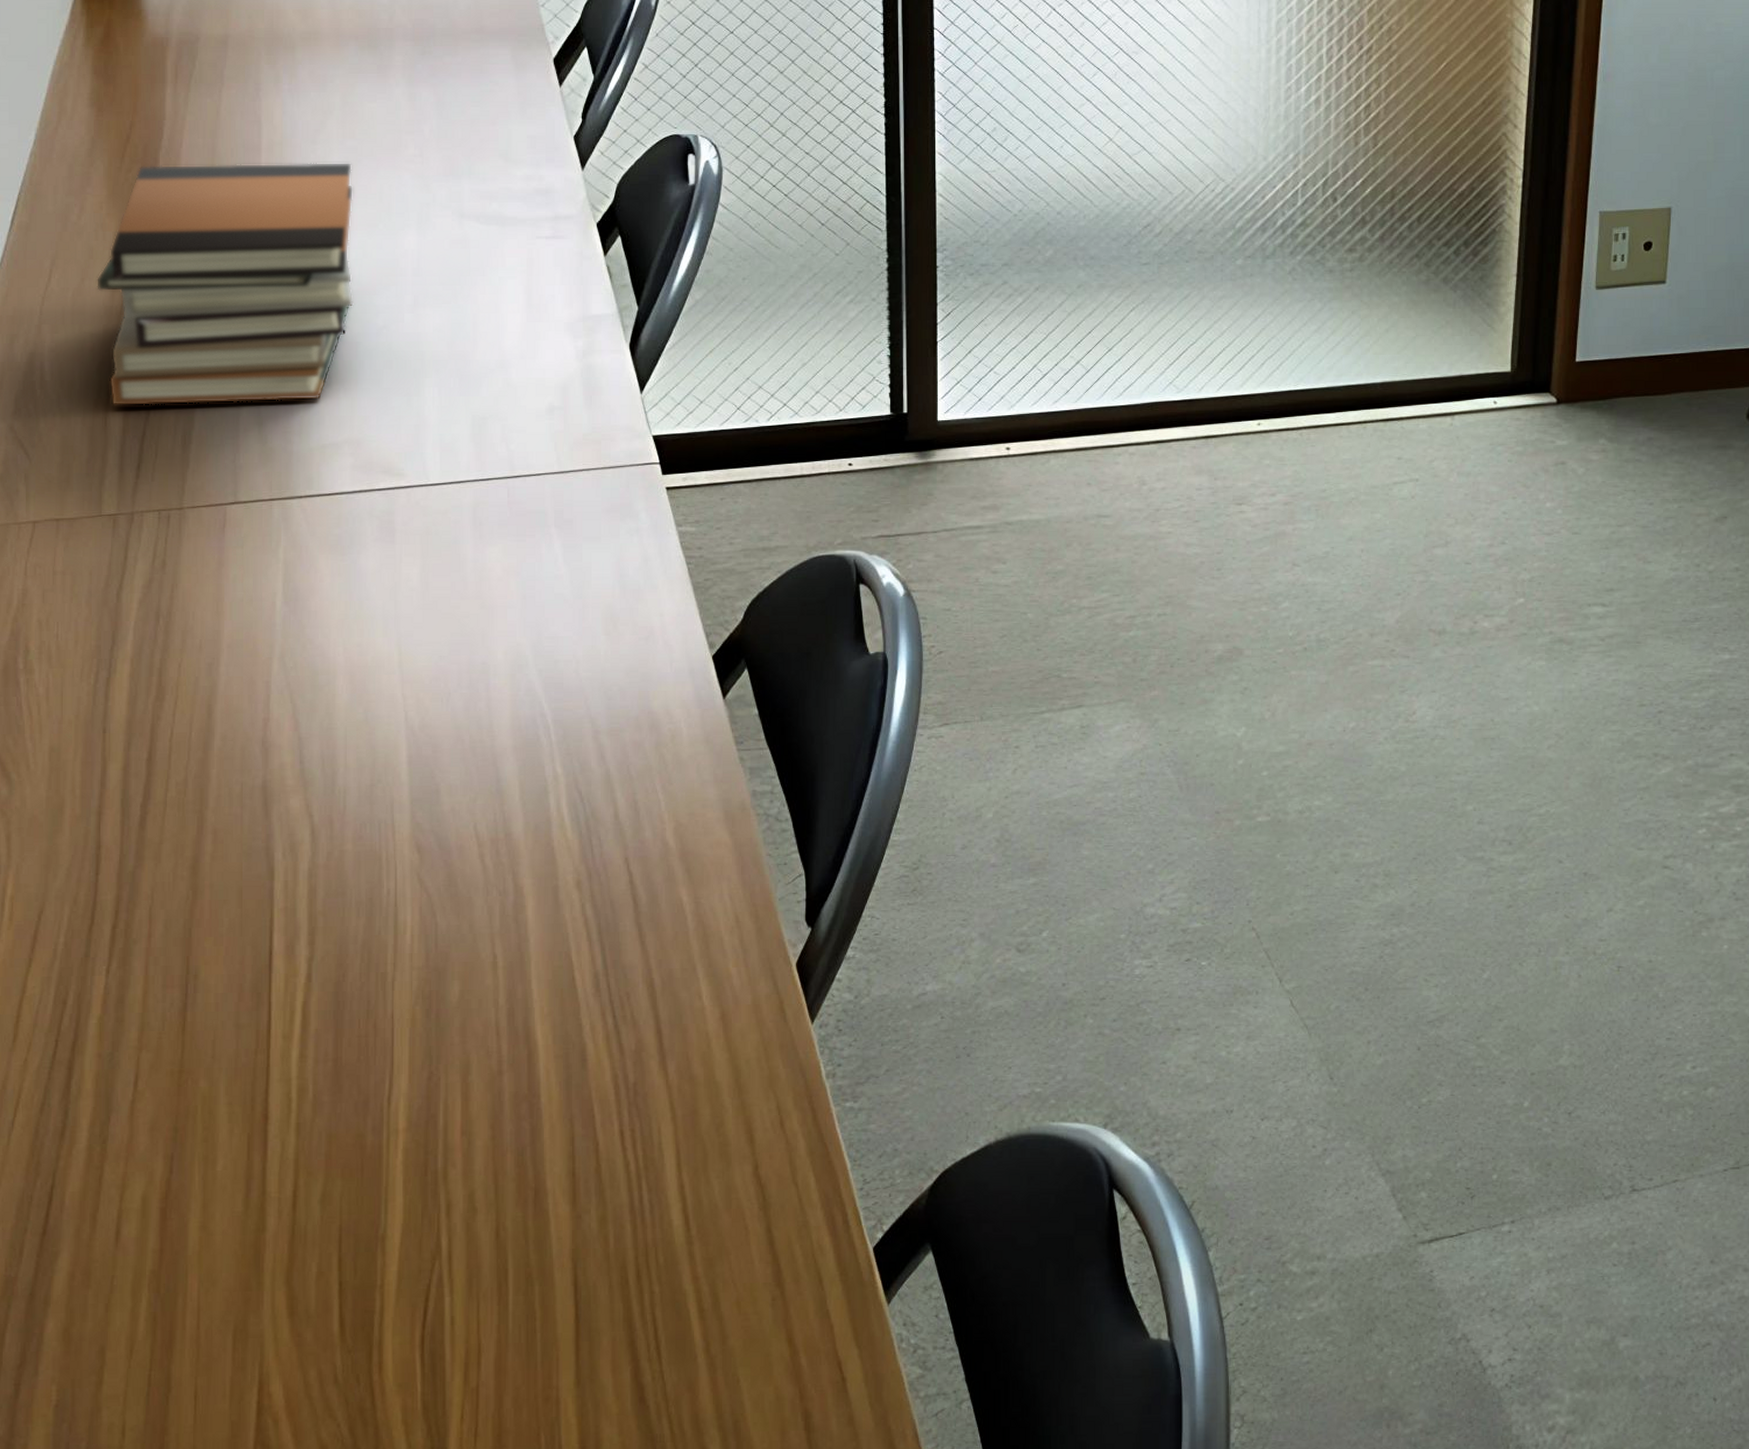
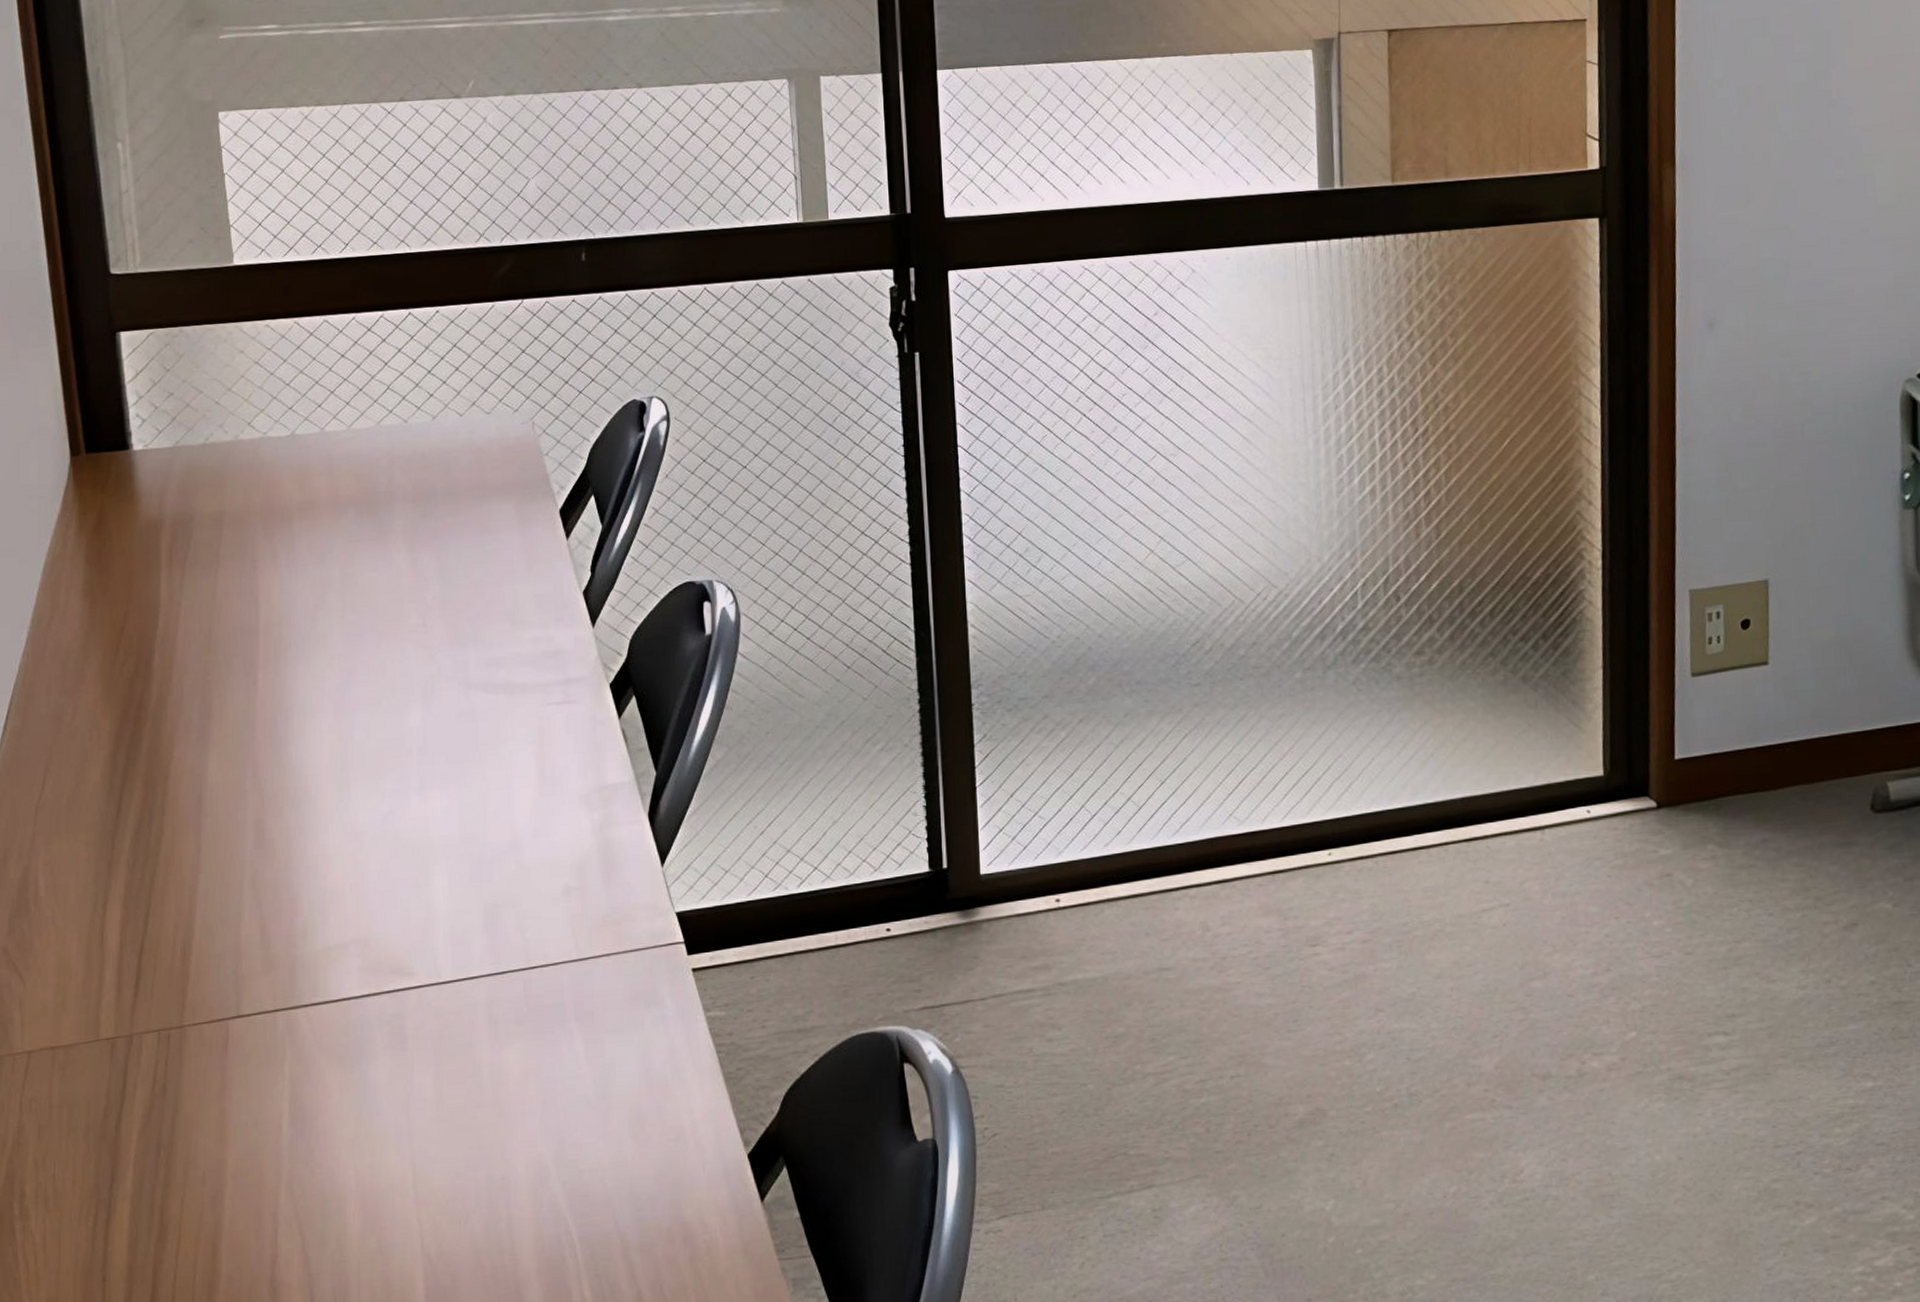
book stack: present [95,162,354,407] -> none [90,637,358,920]

